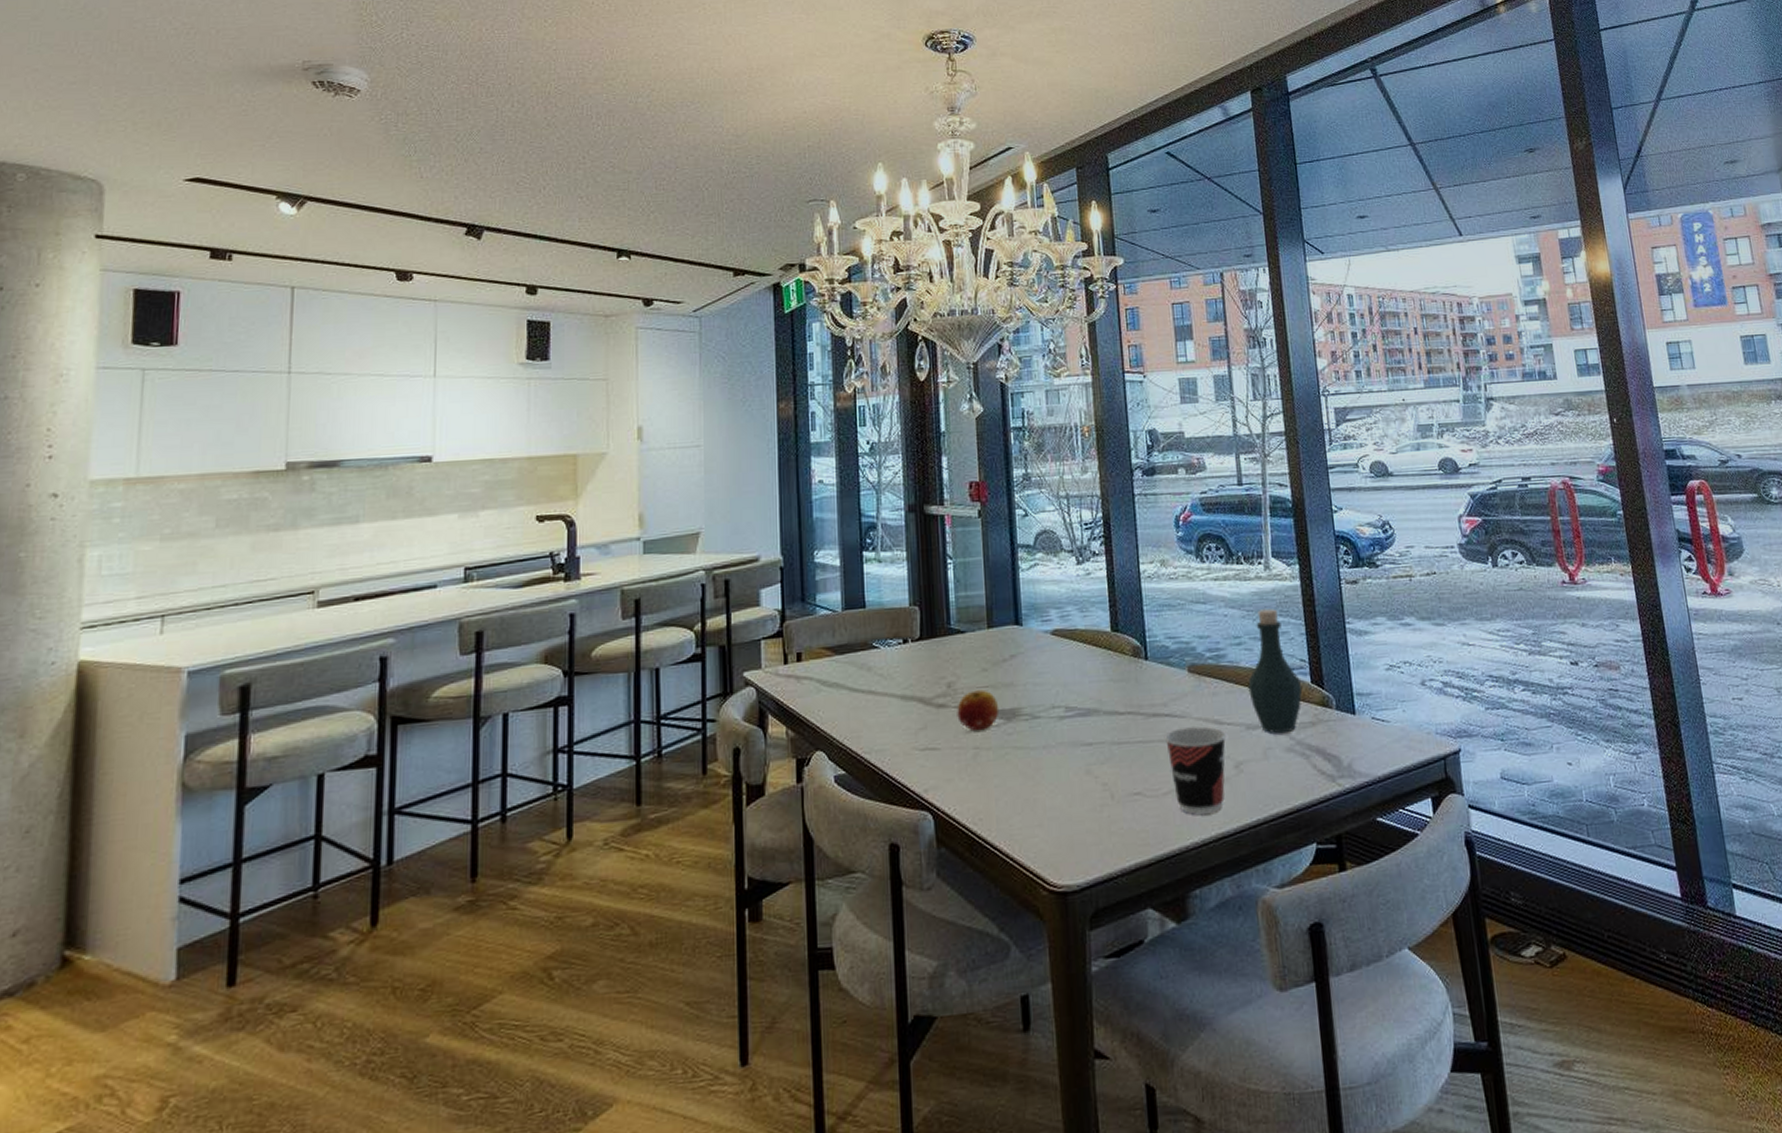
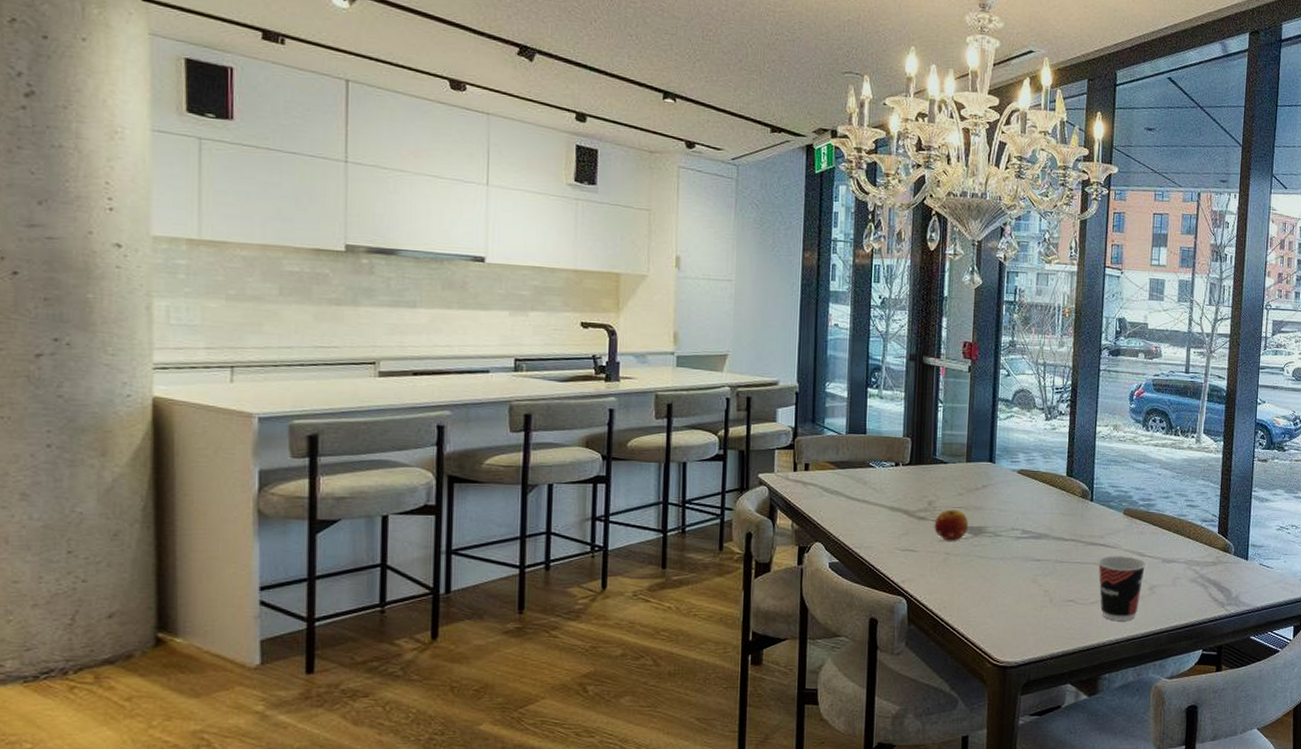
bottle: present [1248,608,1303,734] -> none [1168,473,1211,568]

